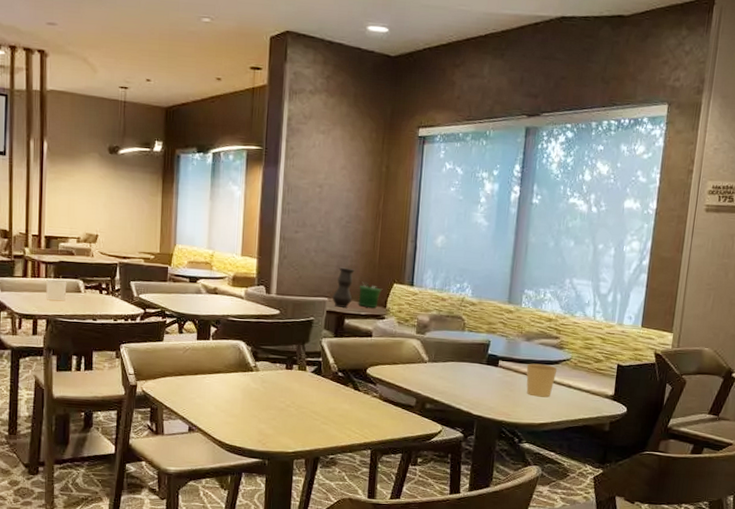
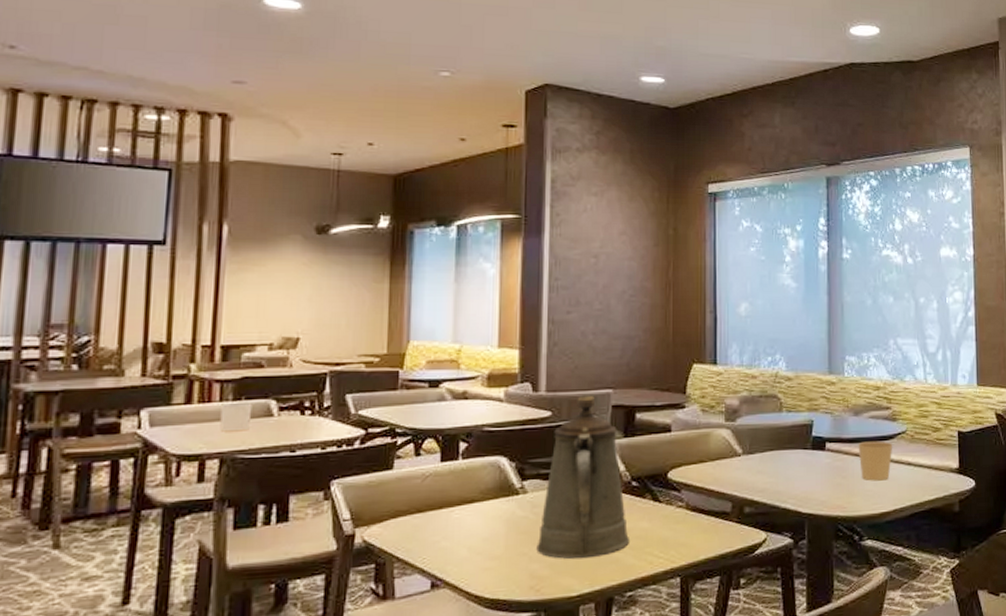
coffee pot: none [264,300,334,425] -> present [536,395,629,558]
vase: present [332,267,356,308] -> none [618,350,645,399]
planter: present [358,283,383,309] -> none [651,366,680,397]

